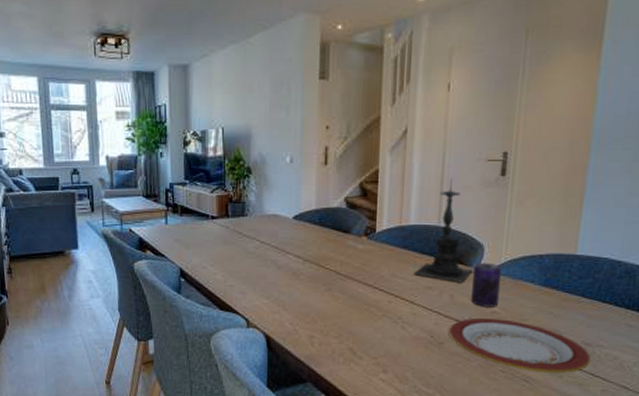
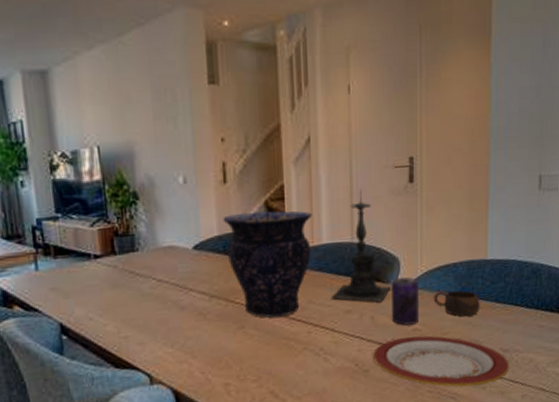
vase: none [321,191,403,286] -> present [223,211,313,318]
cup: none [515,280,565,307] -> present [433,290,480,317]

